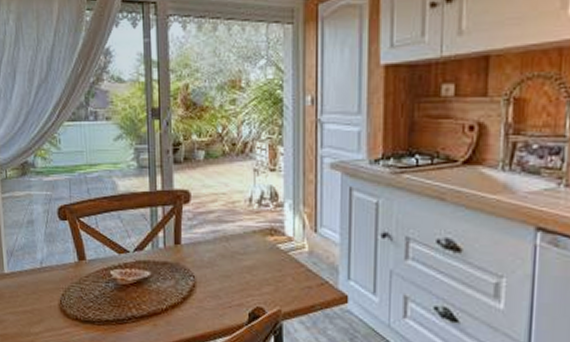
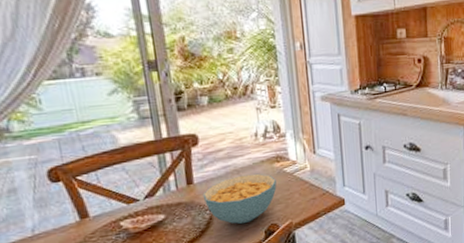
cereal bowl: none [188,243,267,300] -> present [202,173,277,224]

